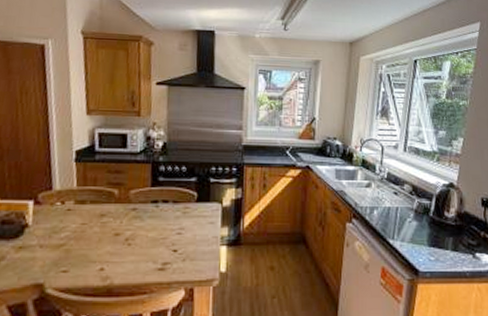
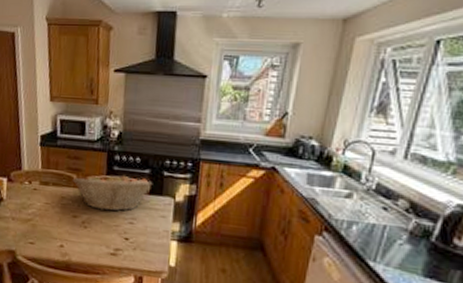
fruit basket: none [113,185,200,224] -> present [72,175,153,211]

